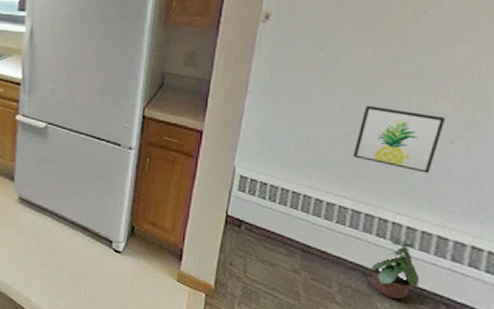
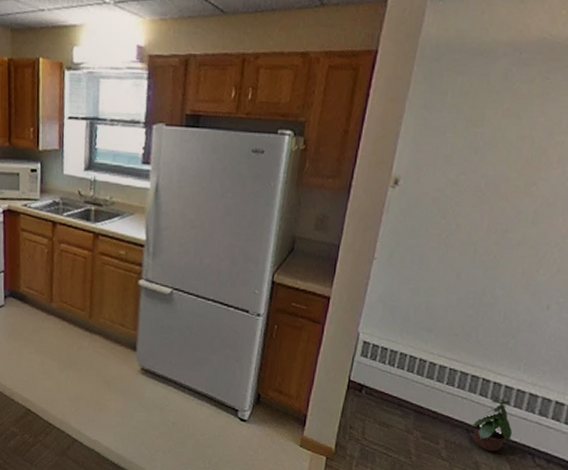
wall art: present [352,105,446,174] -> none [464,272,545,337]

